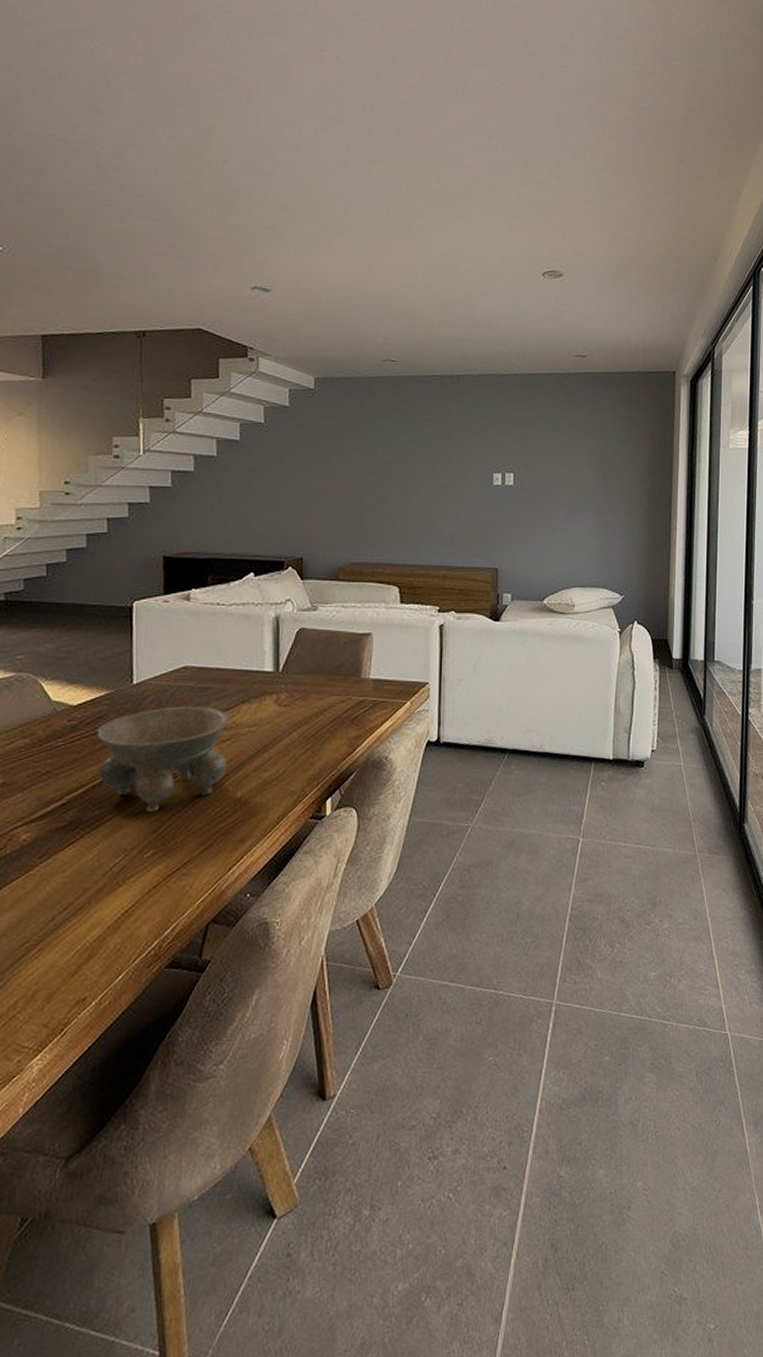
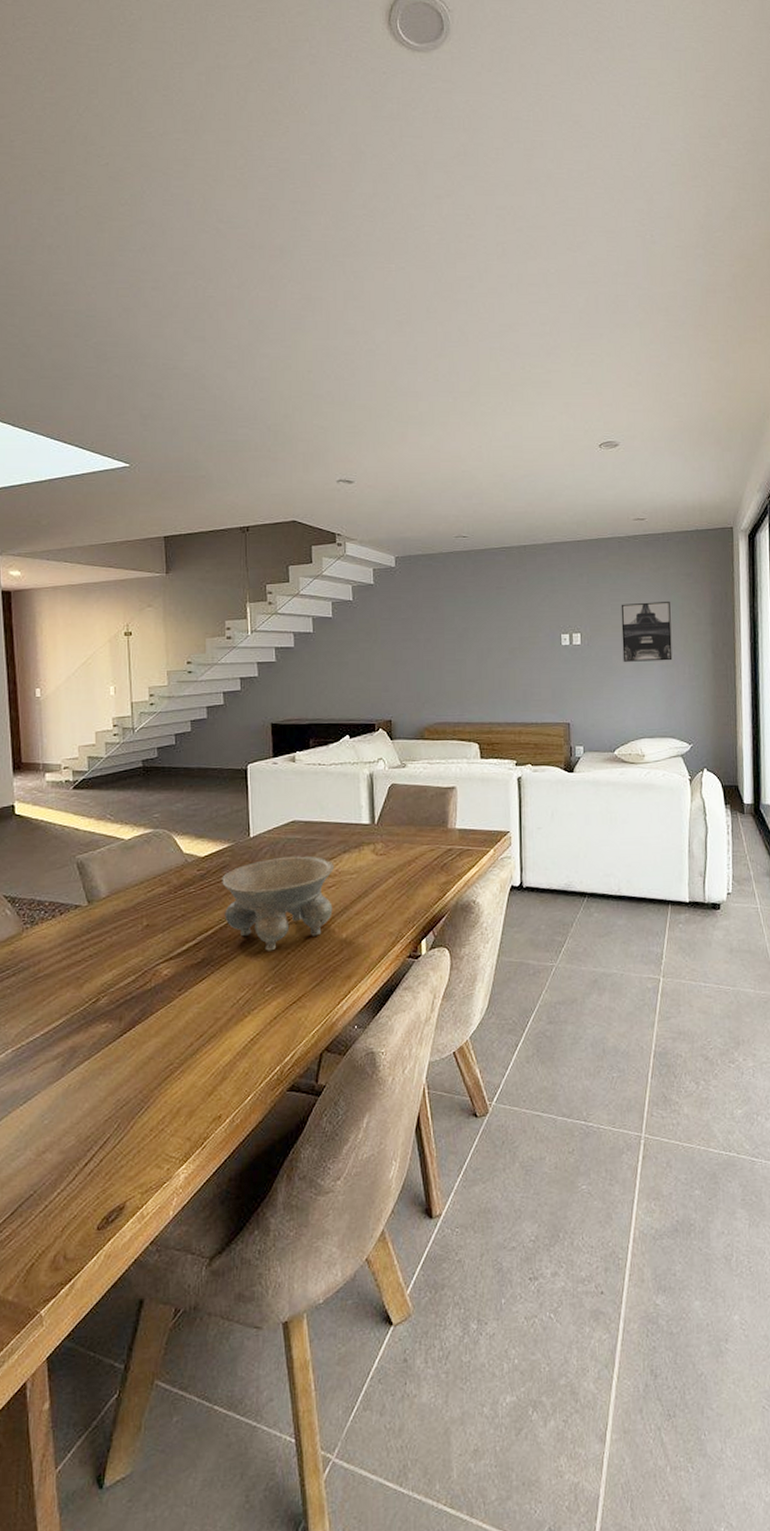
wall art: none [557,444,608,507] -> present [621,602,673,662]

